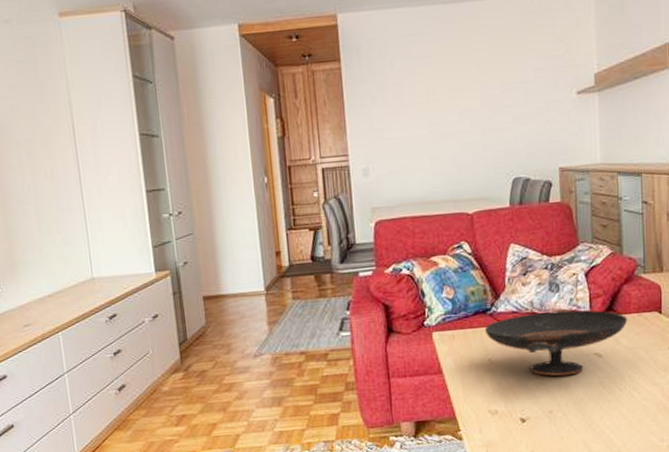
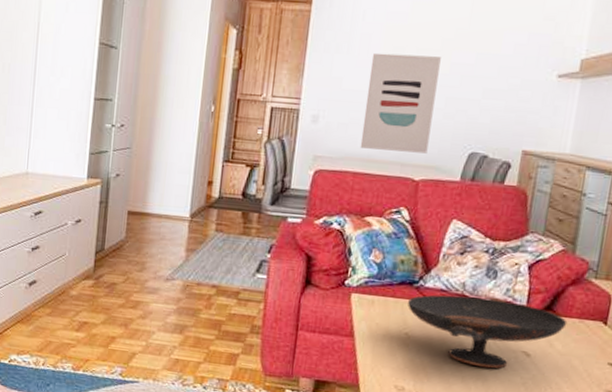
wall art: none [407,93,475,192] -> present [360,52,441,154]

